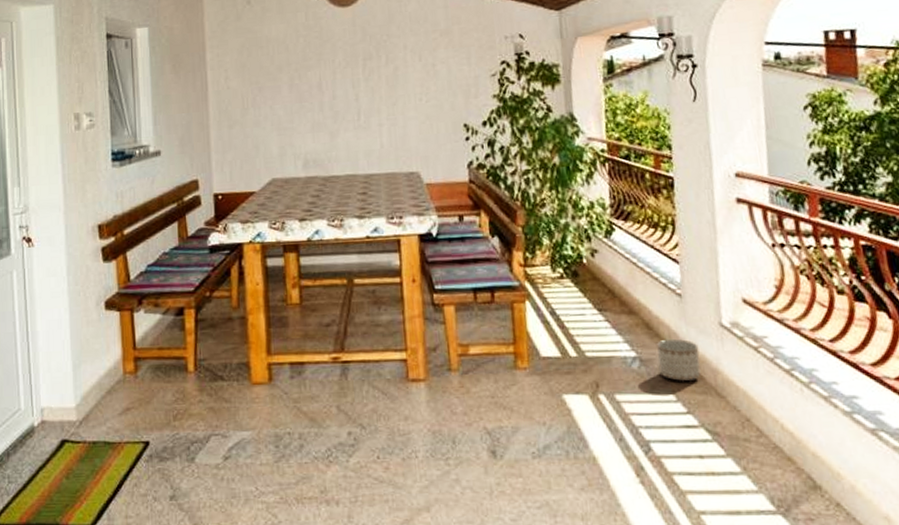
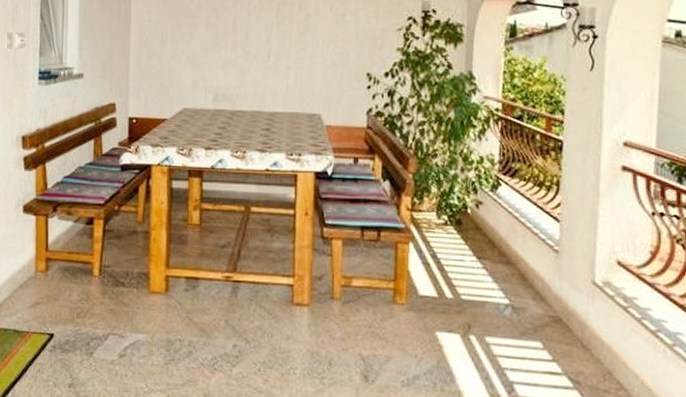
planter: present [657,338,701,382] -> none [529,290,570,332]

